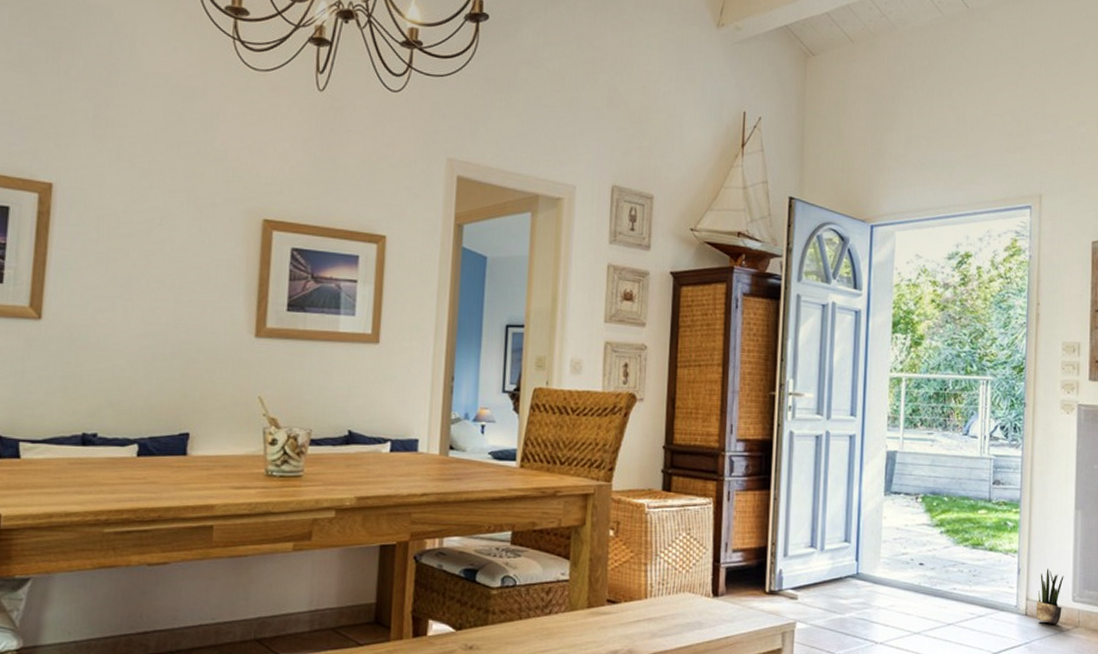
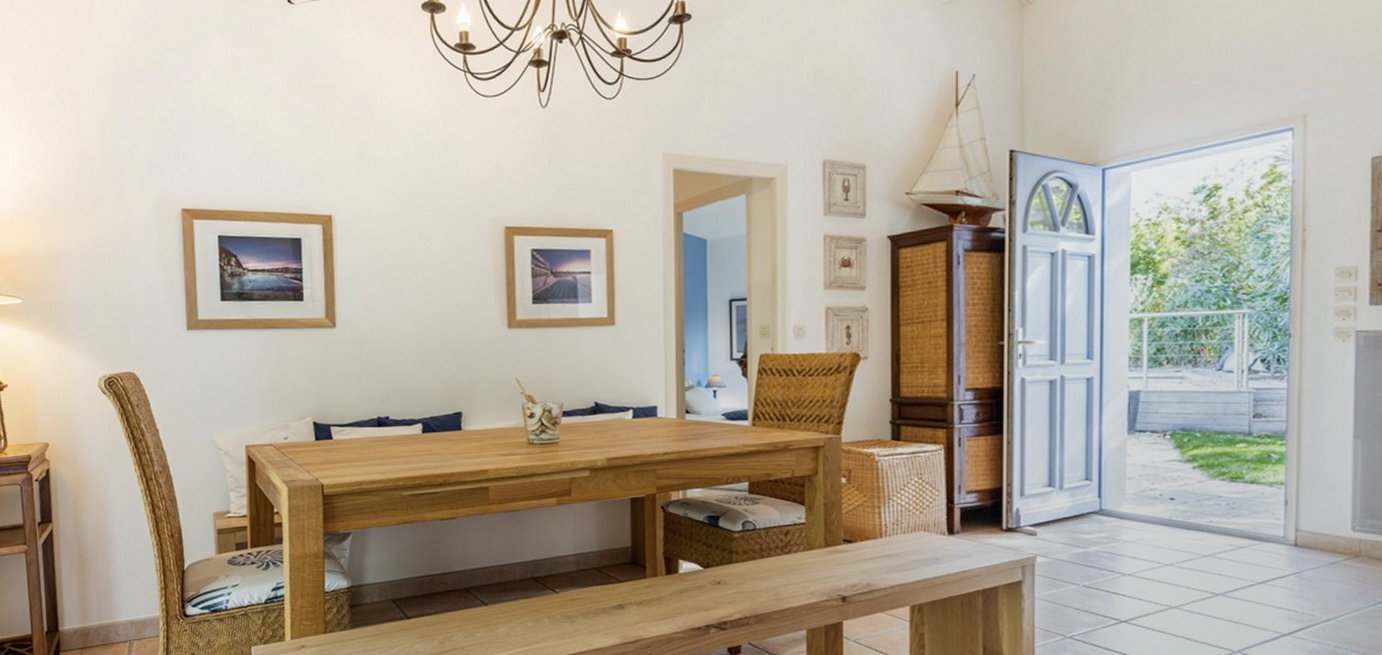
potted plant: present [1035,568,1064,625] -> none [1307,498,1341,555]

